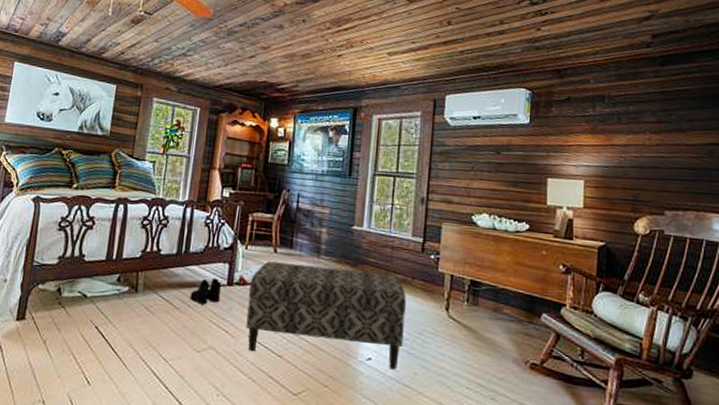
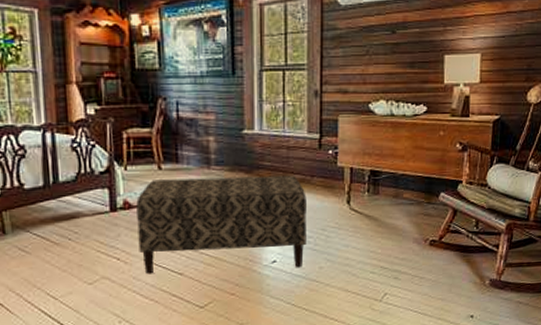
boots: present [190,278,222,304] -> none [69,206,105,236]

